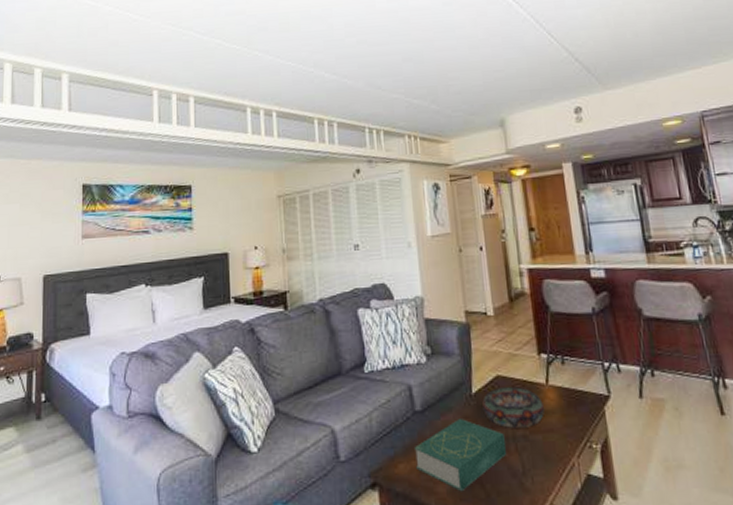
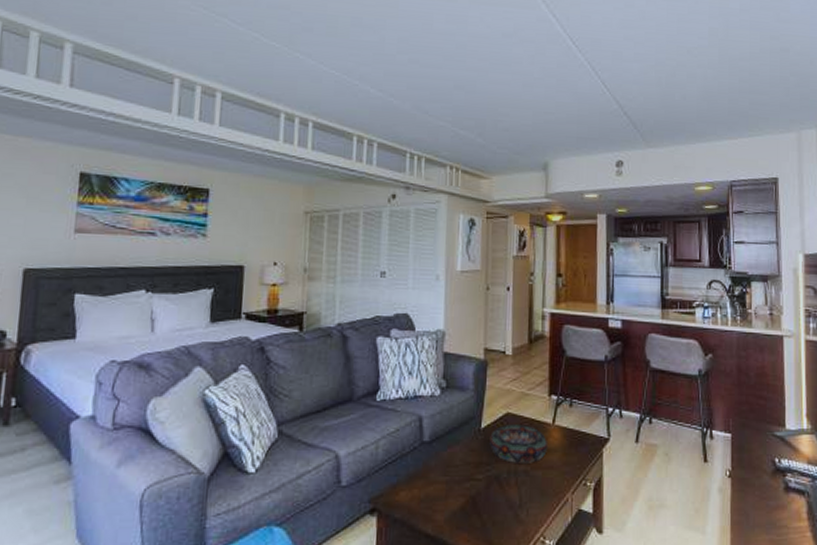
book: present [413,419,507,492] -> none [417,452,507,521]

